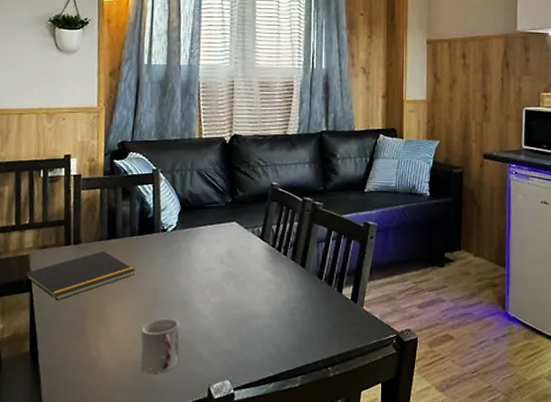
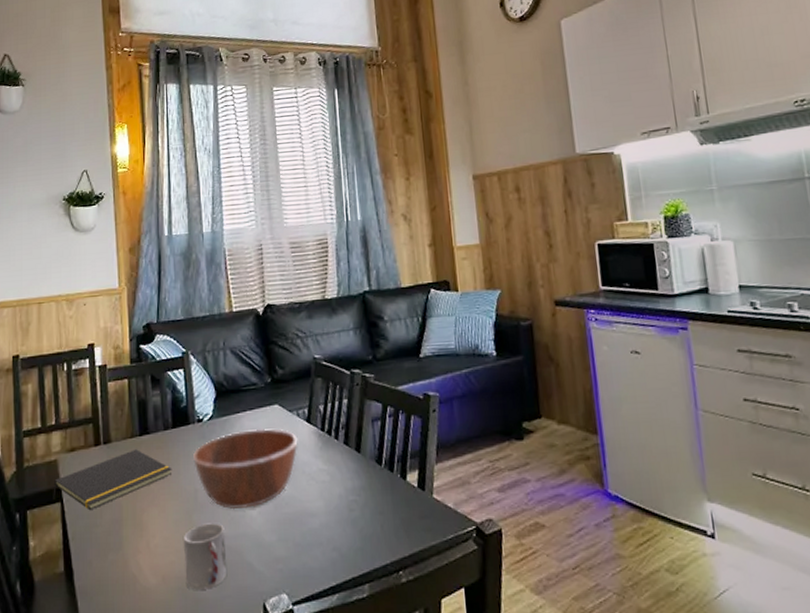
bowl: none [156,241,251,308] -> present [193,428,298,510]

